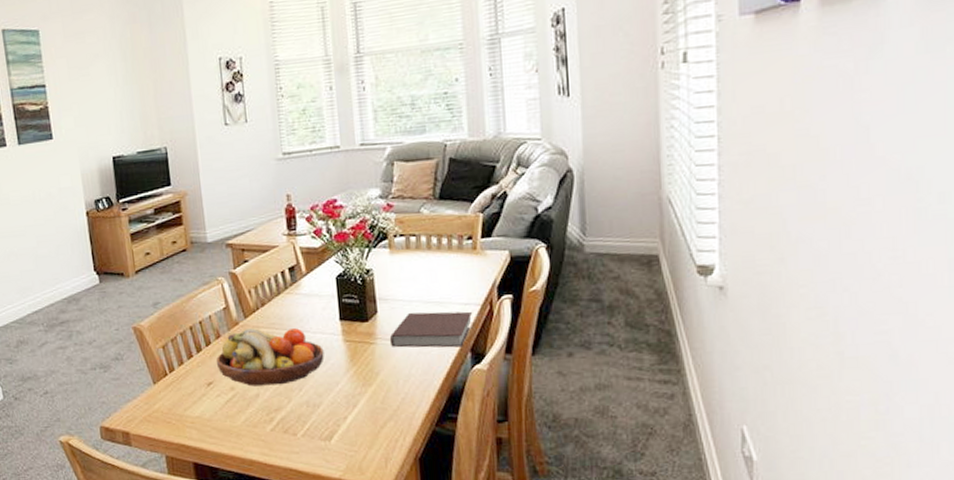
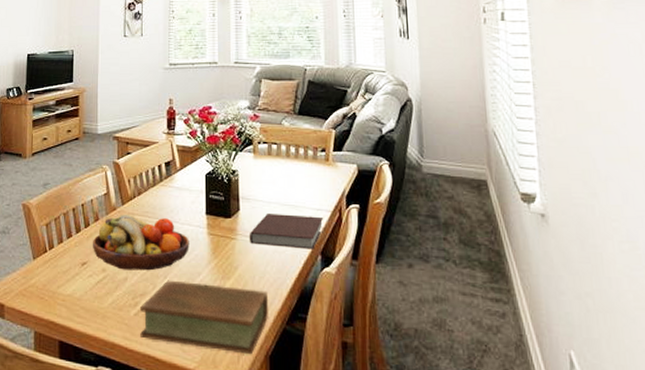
book: none [276,392,416,459] -> present [140,280,268,355]

